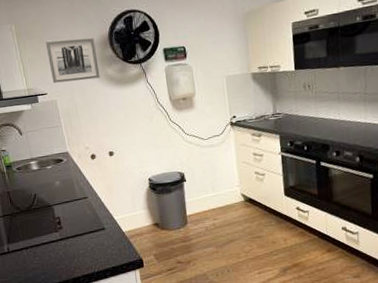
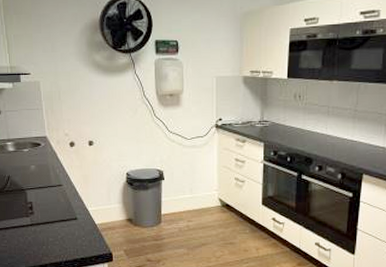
wall art: present [45,37,100,83] -> none [33,18,87,64]

